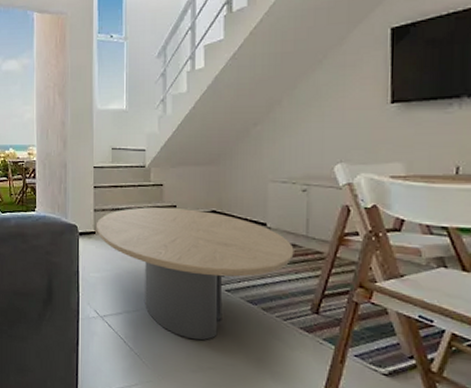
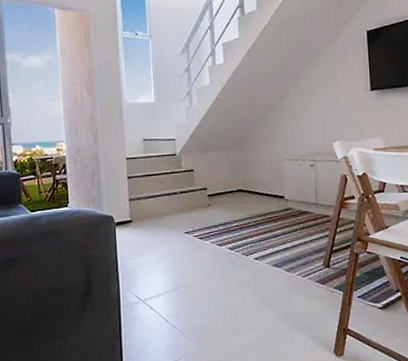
coffee table: present [95,207,294,341] -> none [132,190,308,307]

